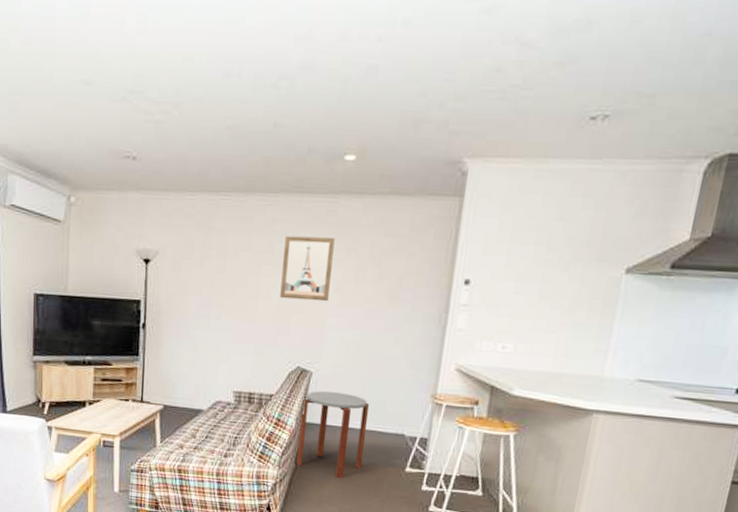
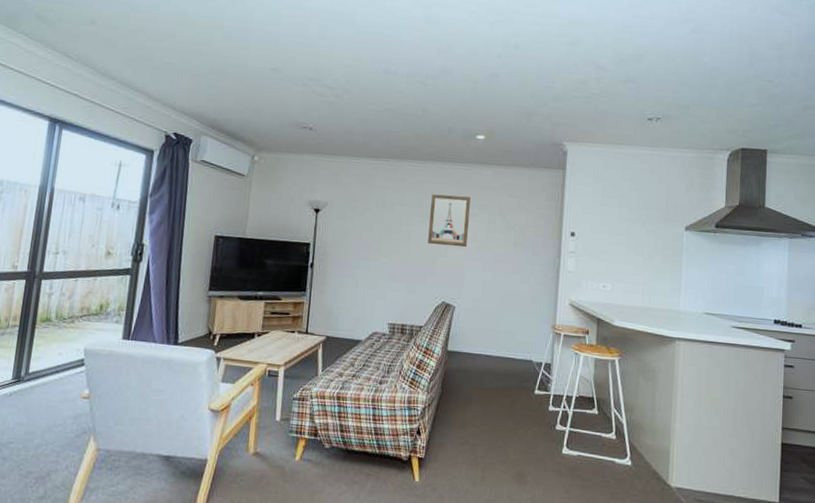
side table: present [296,391,369,479] -> none [442,323,502,402]

